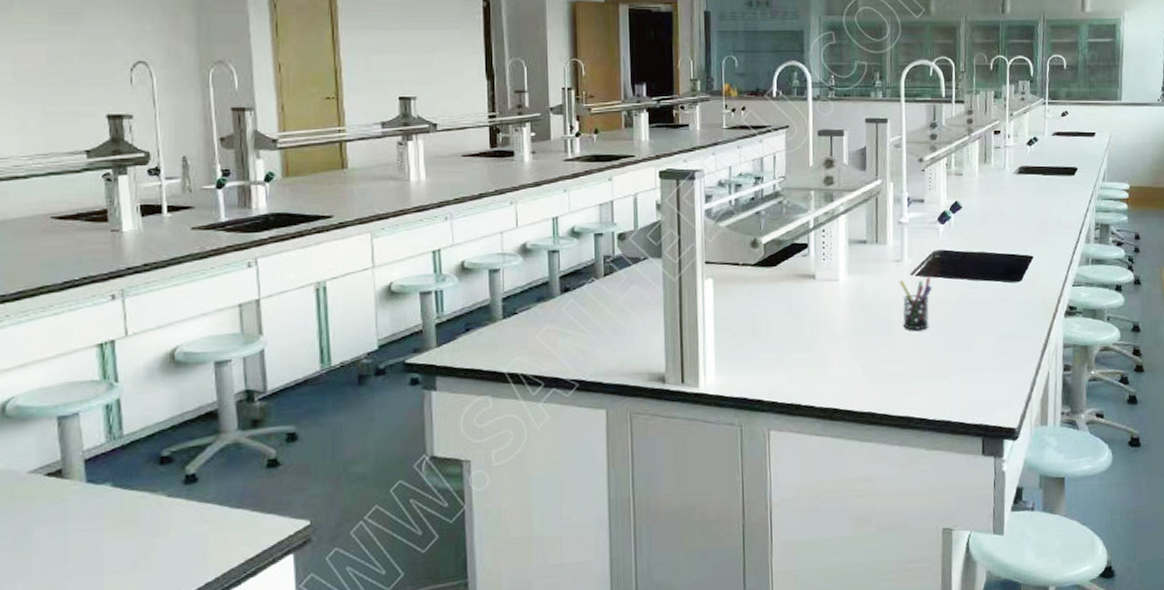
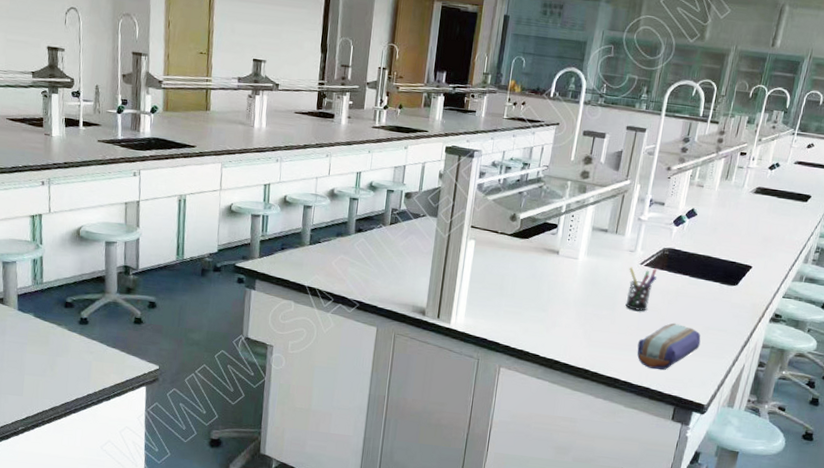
pencil case: none [926,337,996,397] -> present [637,323,701,371]

